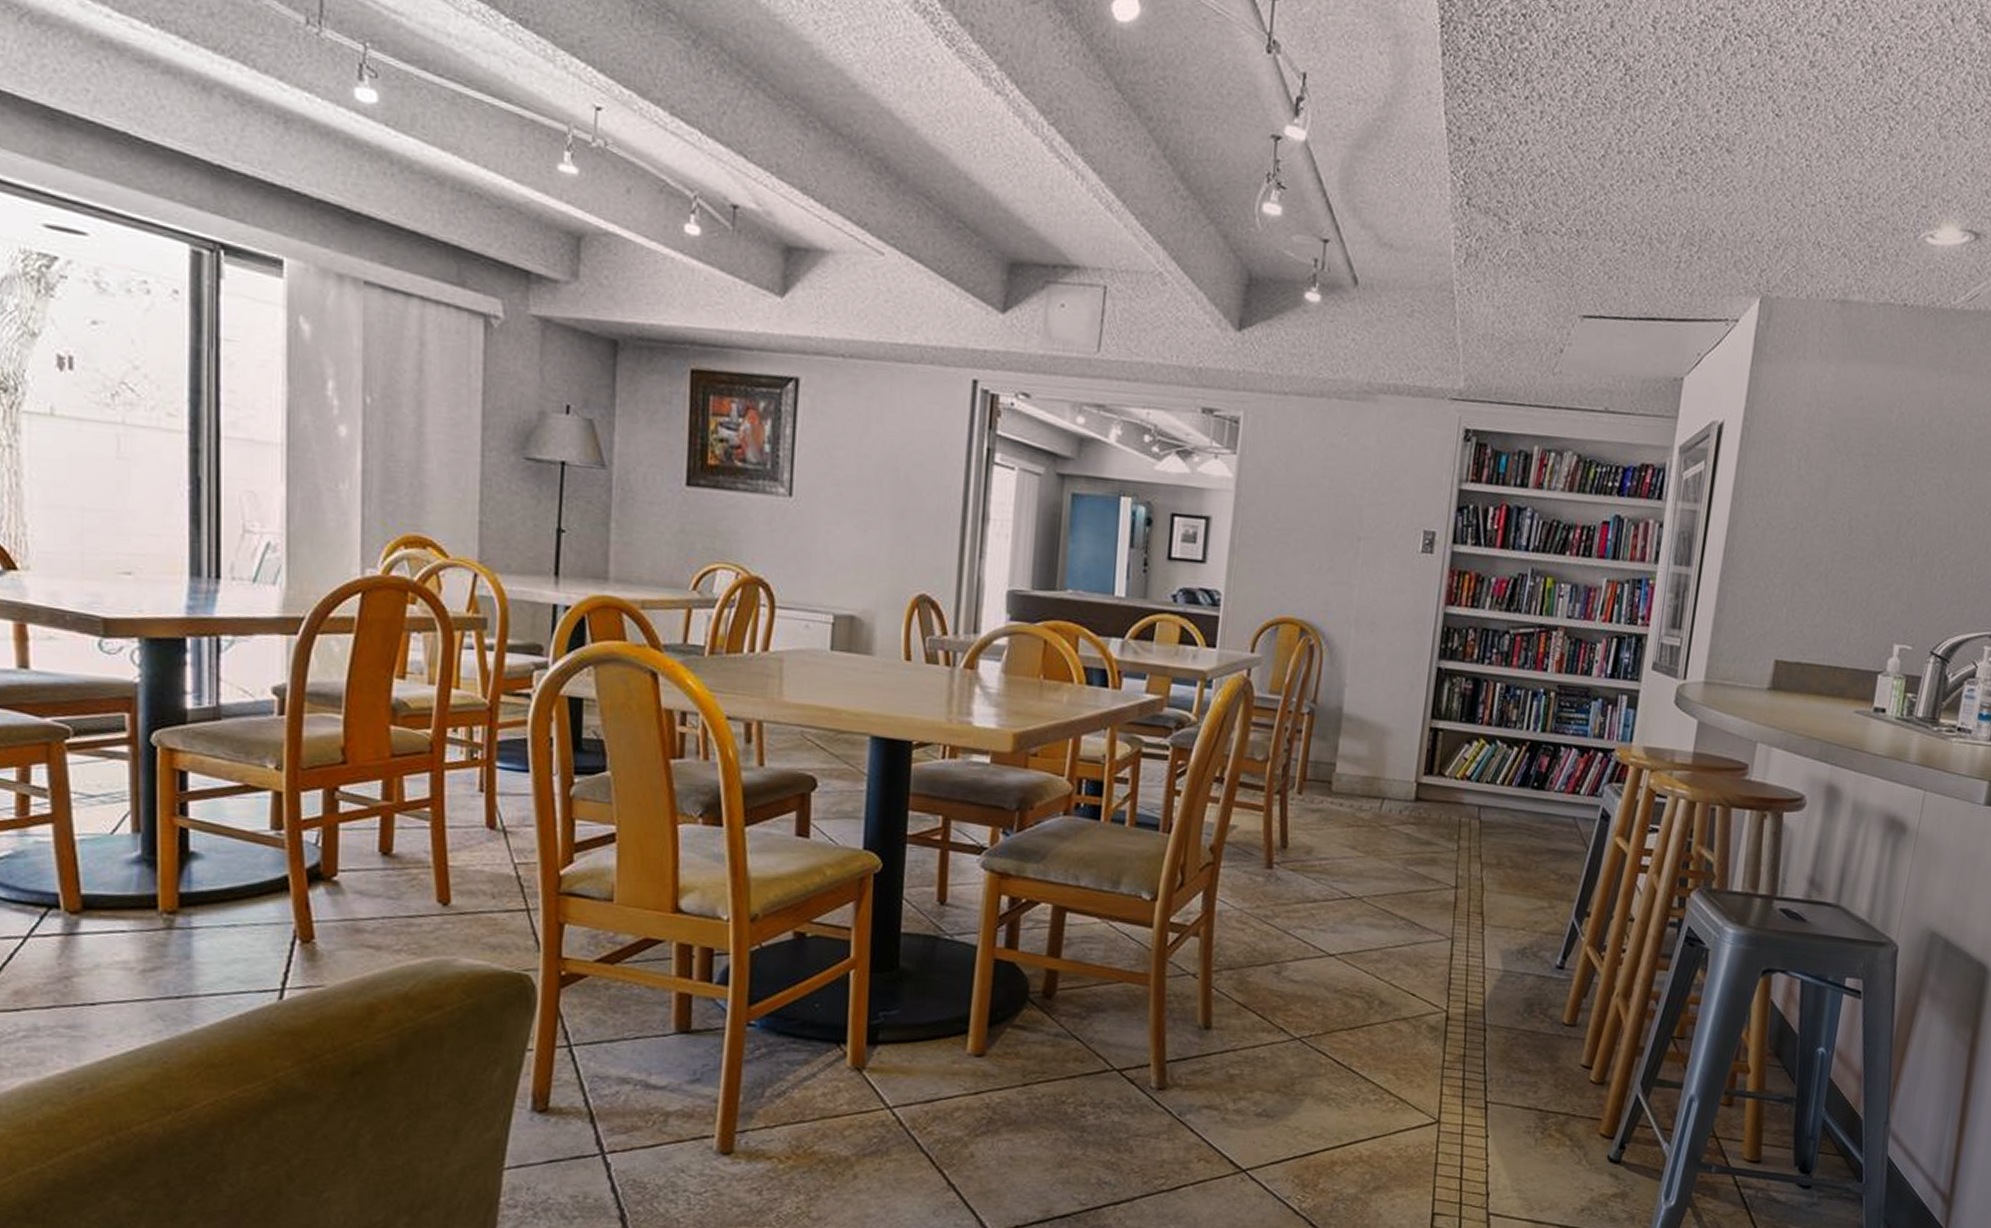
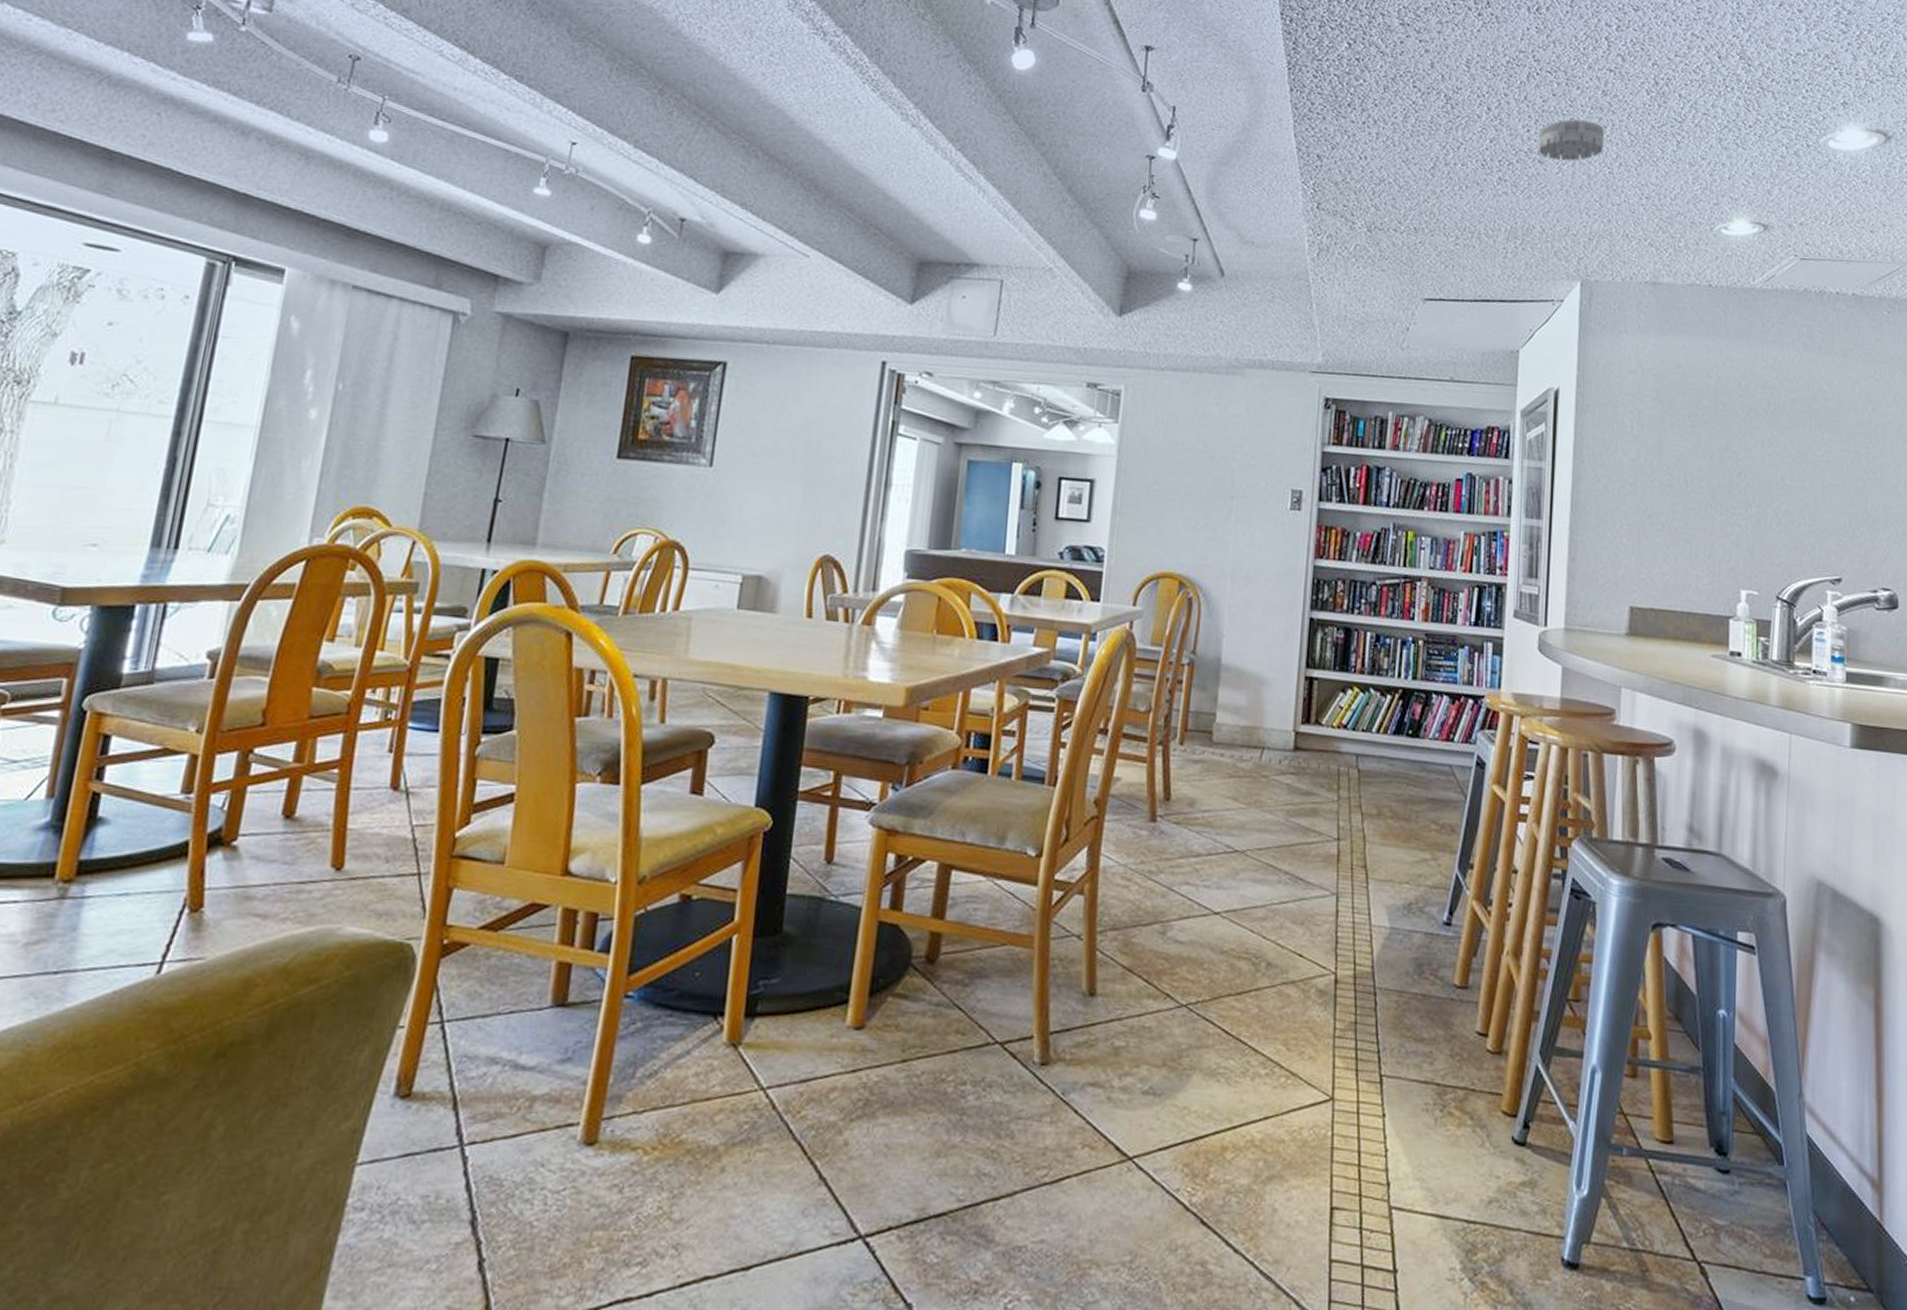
smoke detector: none [1727,97,1808,151] -> present [1538,119,1605,161]

